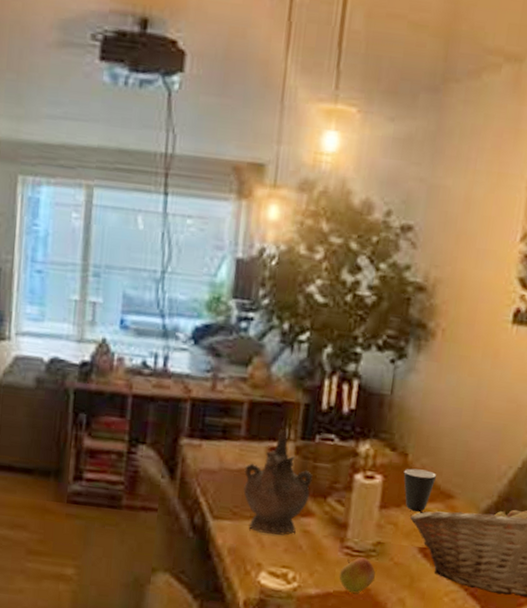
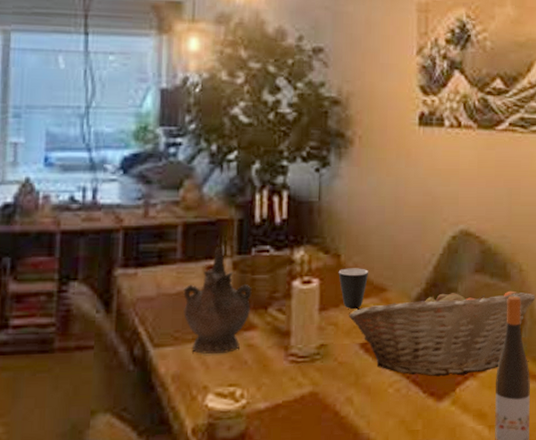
apple: present [339,557,376,594] -> none [286,362,322,401]

